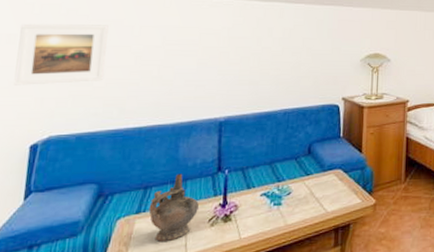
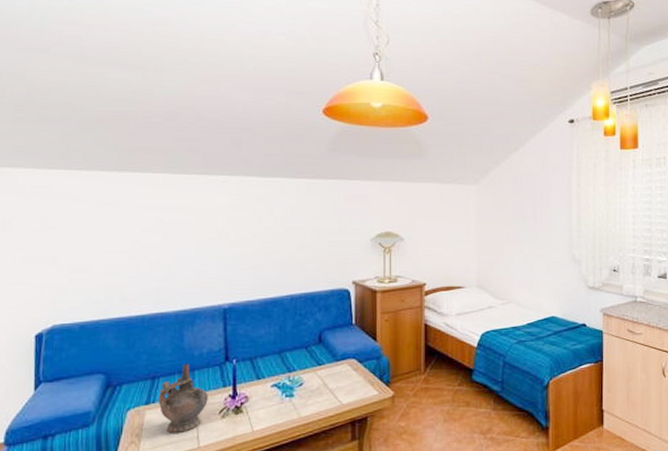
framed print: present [14,23,109,85] -> none [13,207,103,273]

